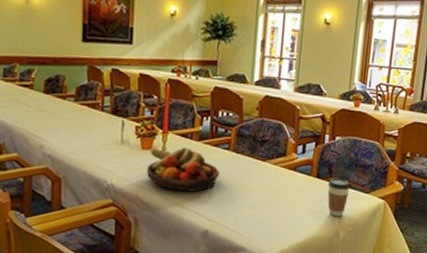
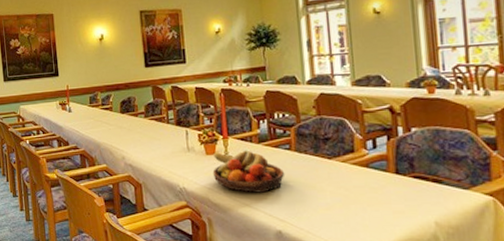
coffee cup: present [327,178,350,217] -> none [412,173,442,217]

